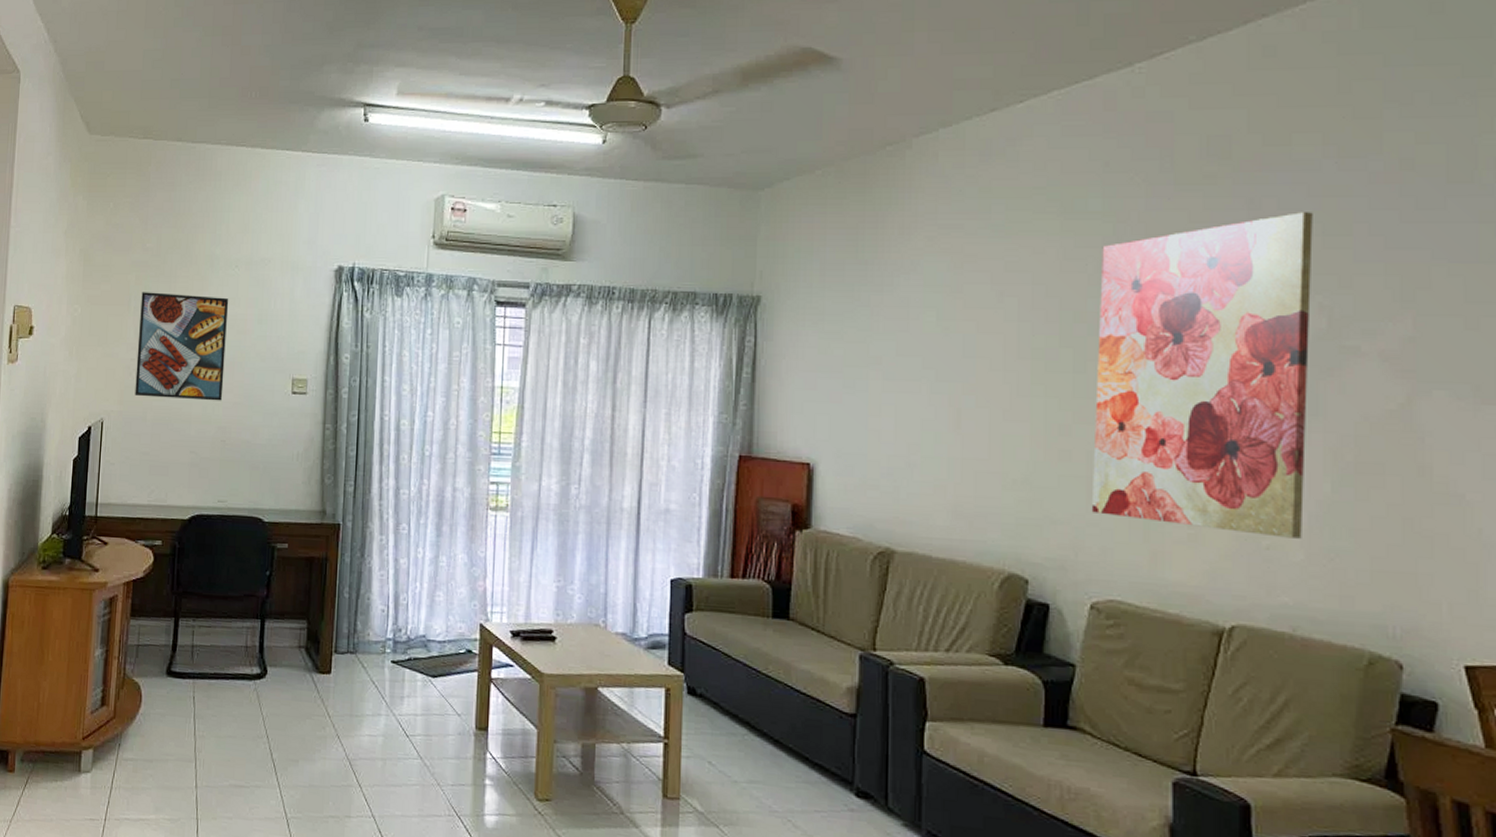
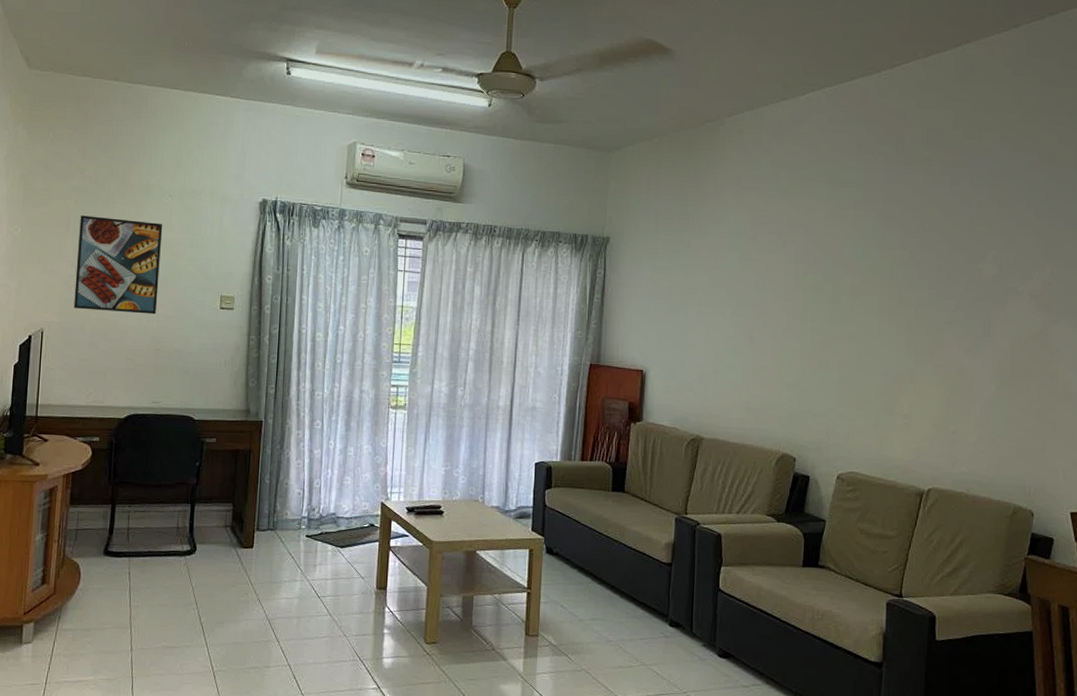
wall art: present [1091,212,1313,539] -> none [840,189,992,425]

